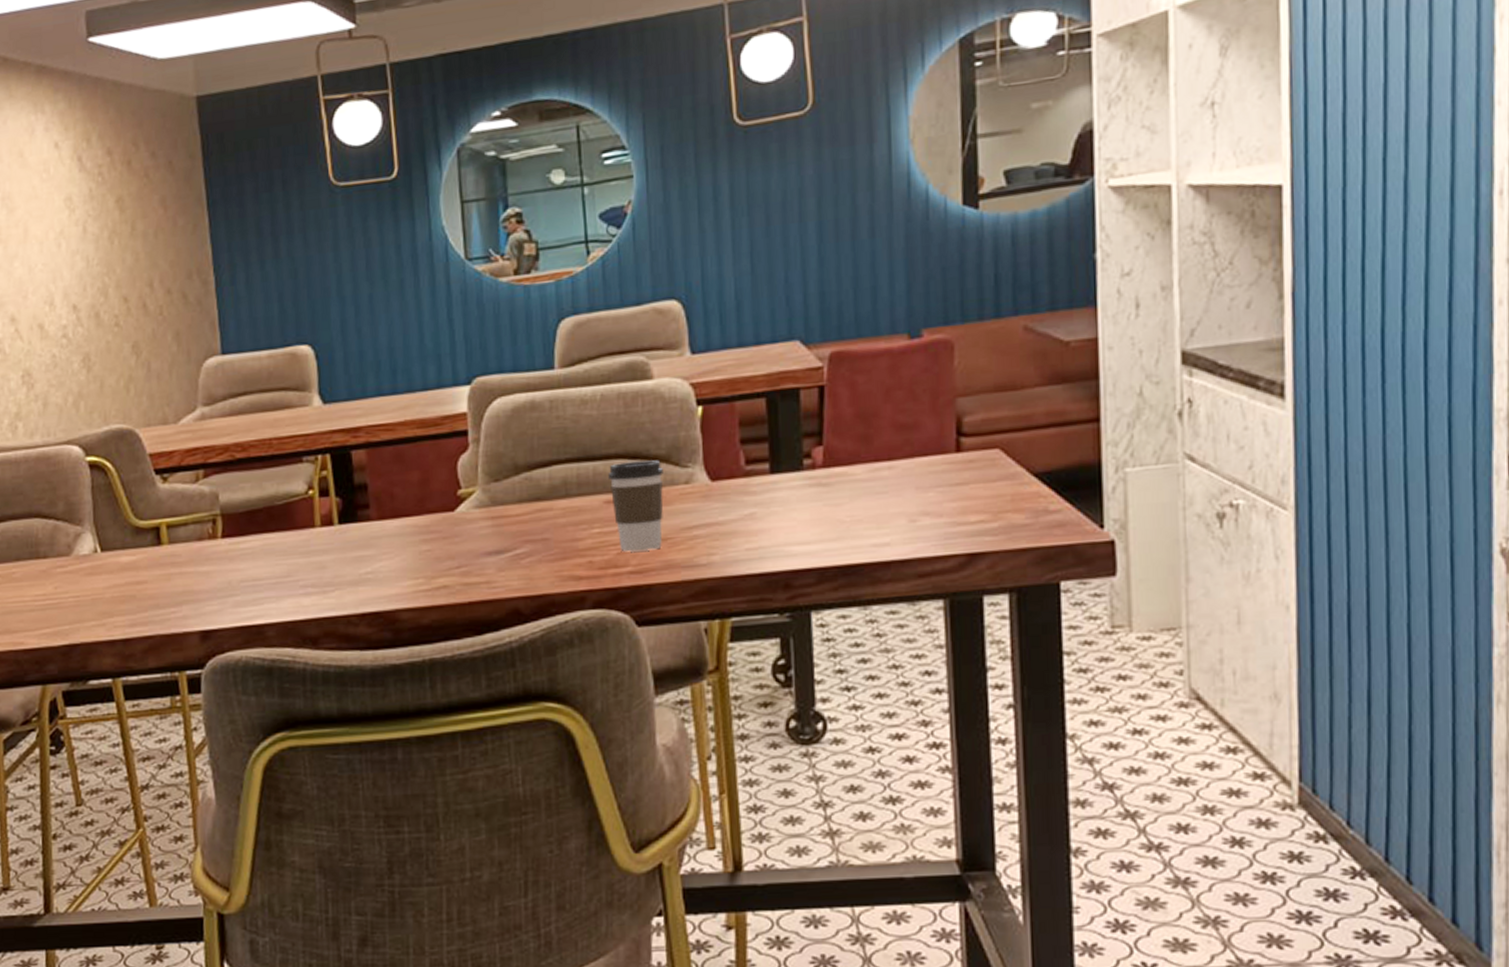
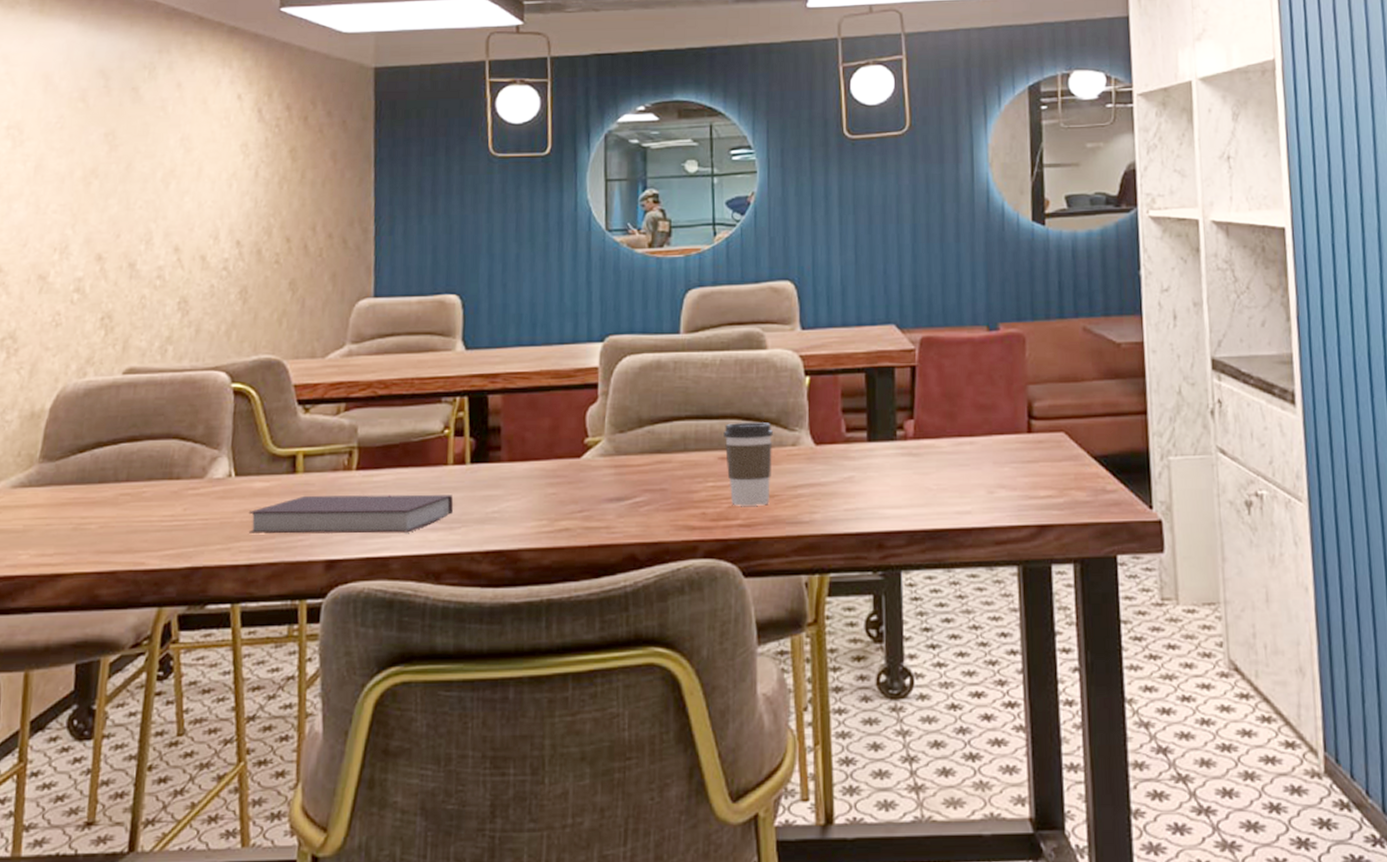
notebook: none [118,558,326,608] -> present [248,494,454,534]

